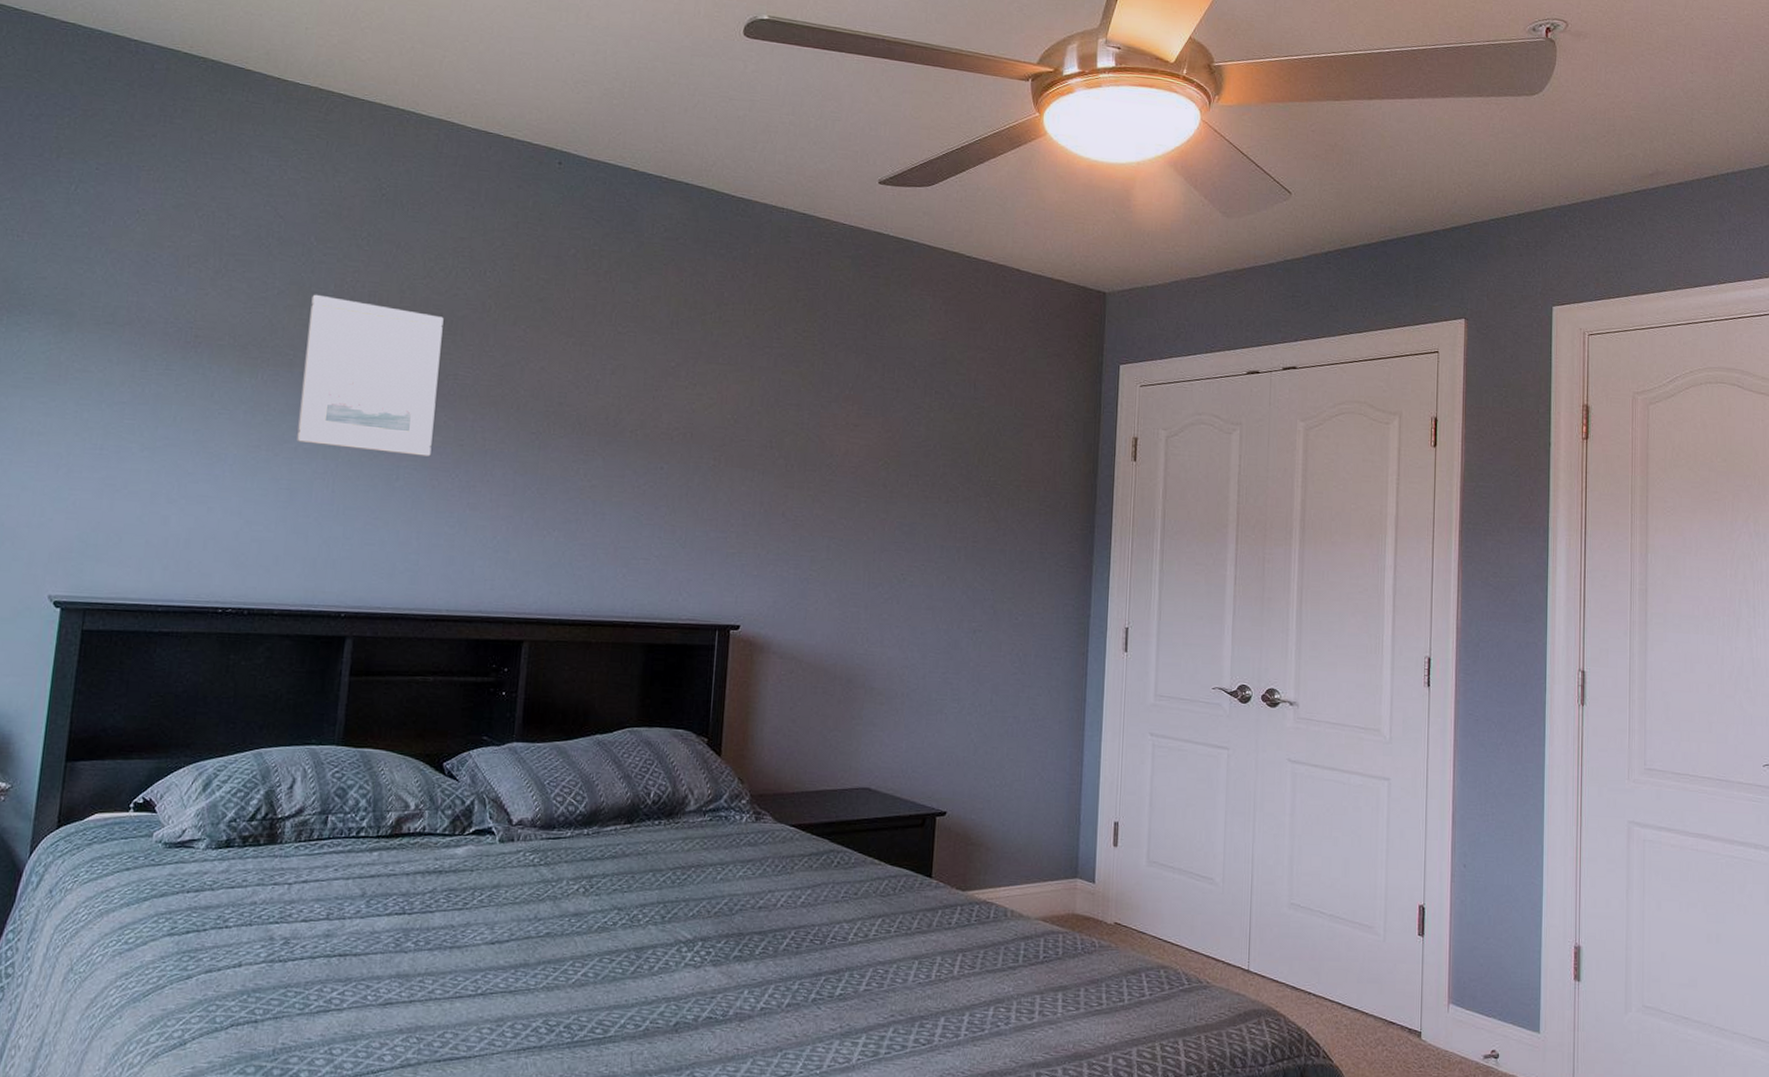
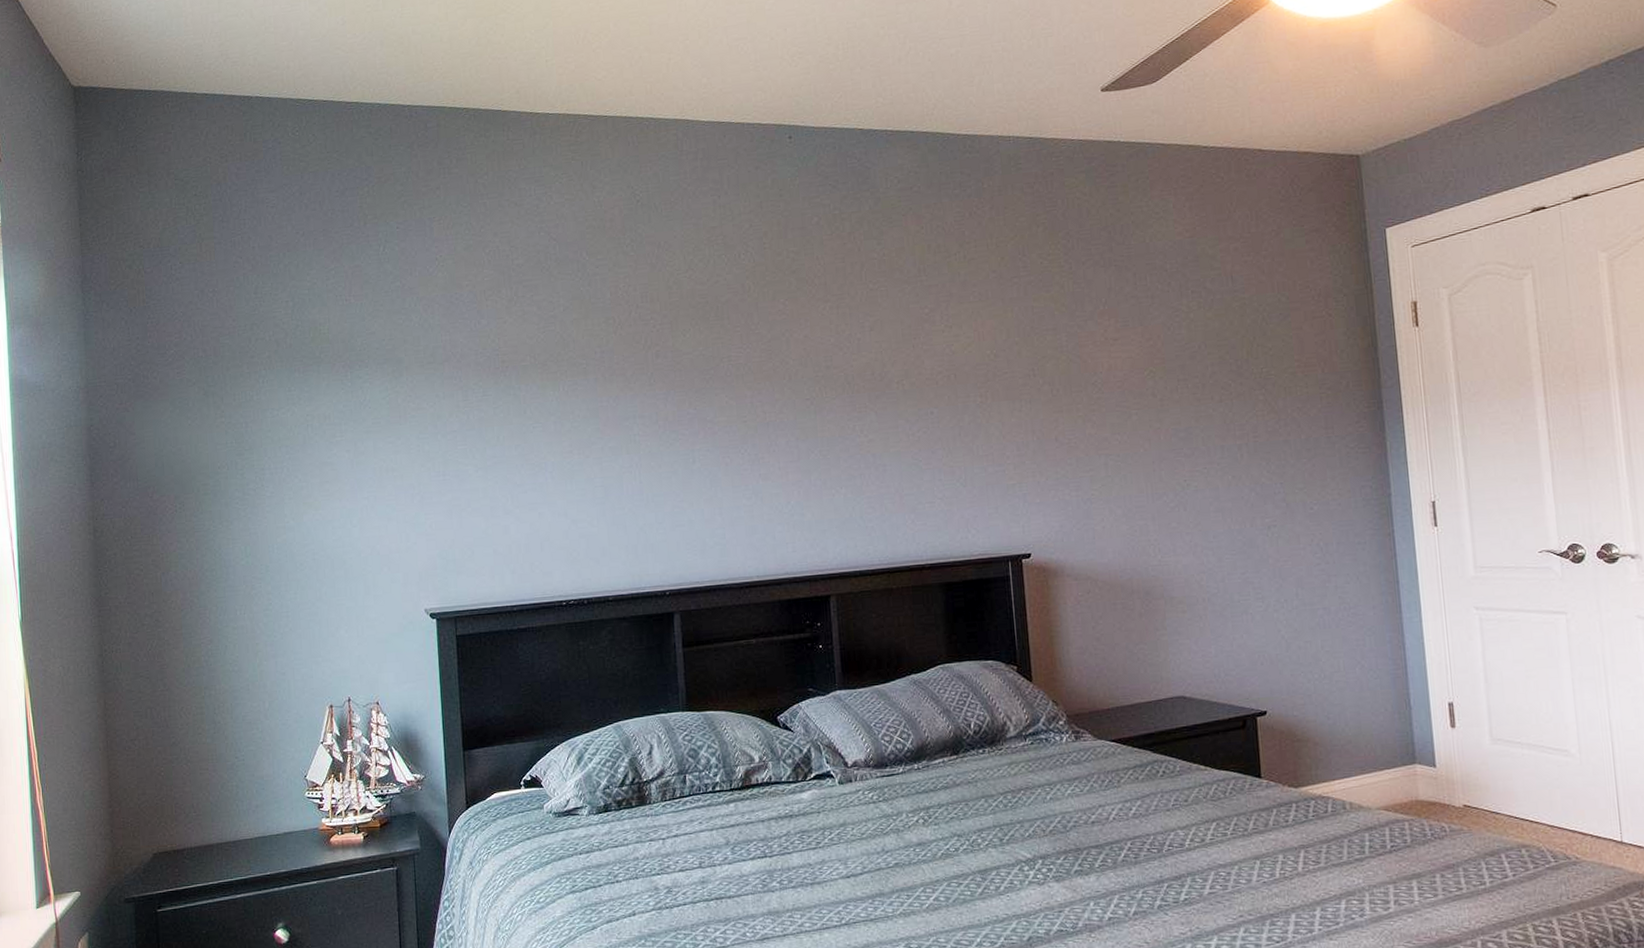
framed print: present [297,294,444,456] -> none [593,304,719,443]

